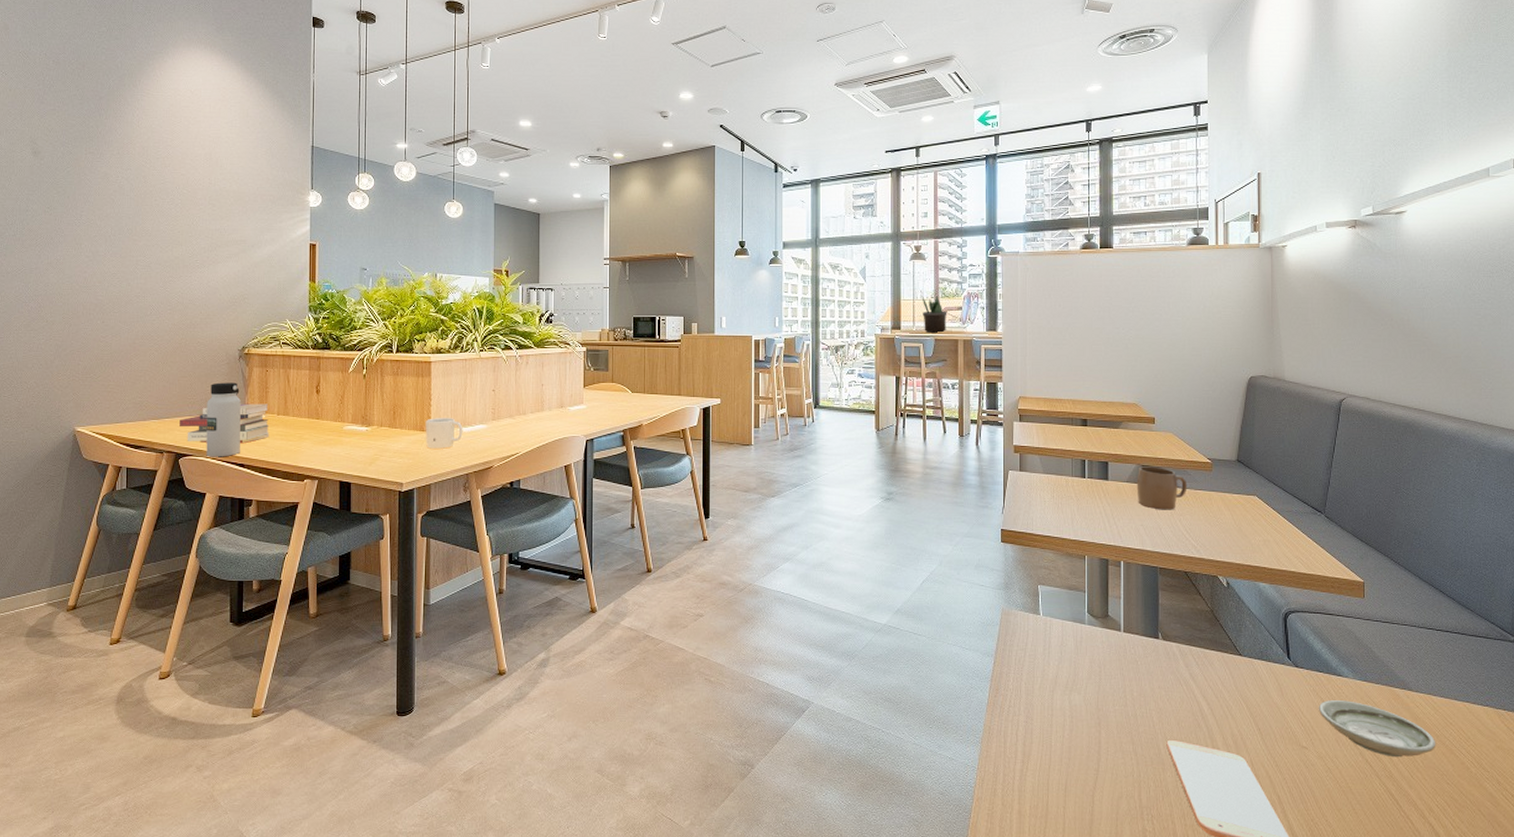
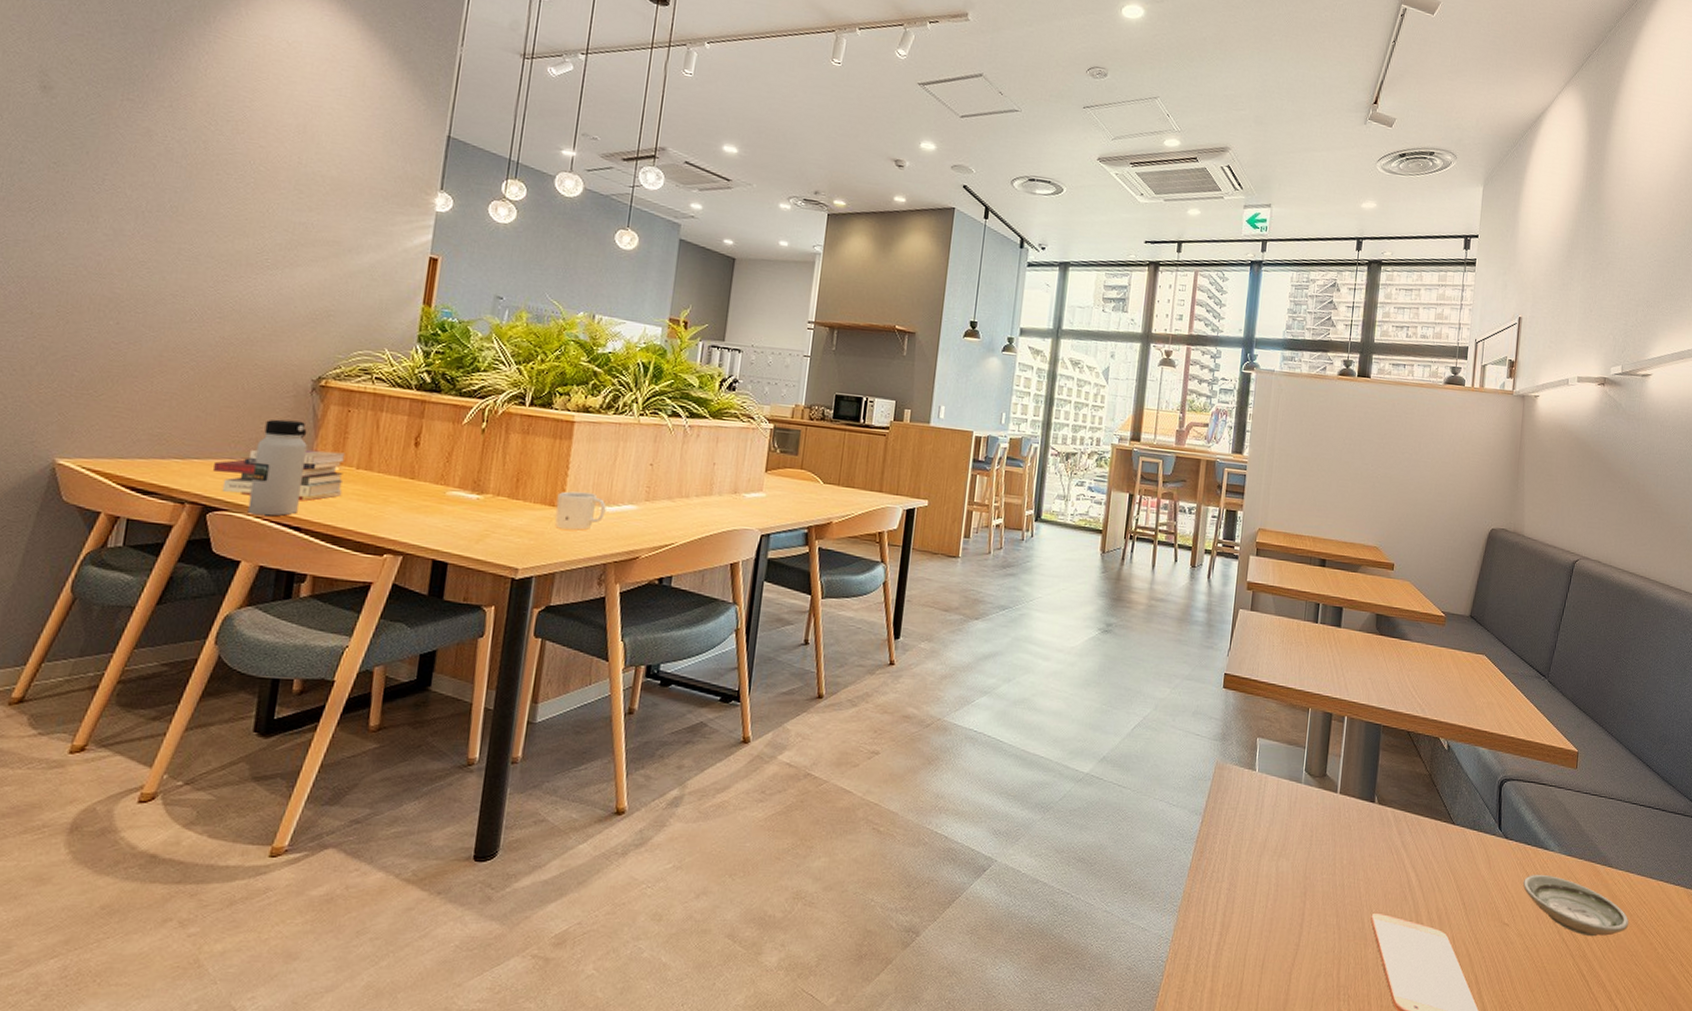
planter: present [921,296,947,333] -> none [1165,407,1193,450]
mug: present [1136,466,1188,510] -> none [1368,615,1420,664]

